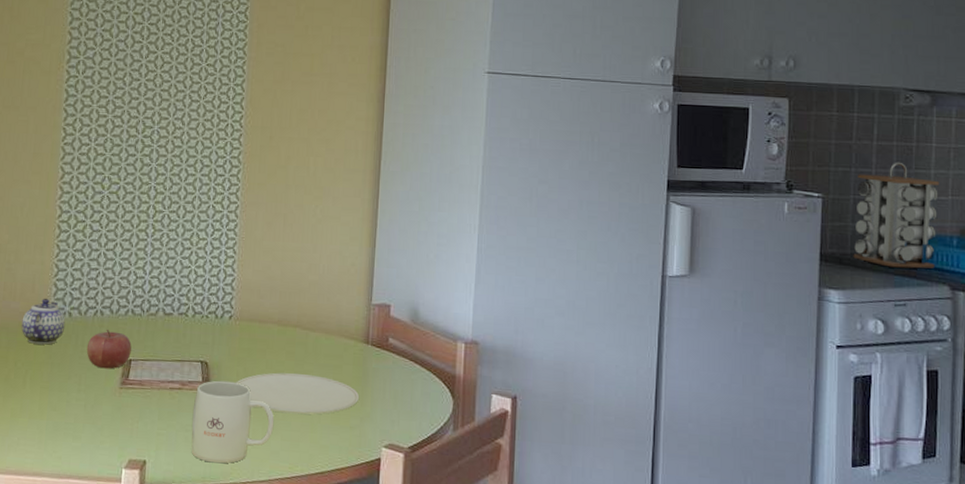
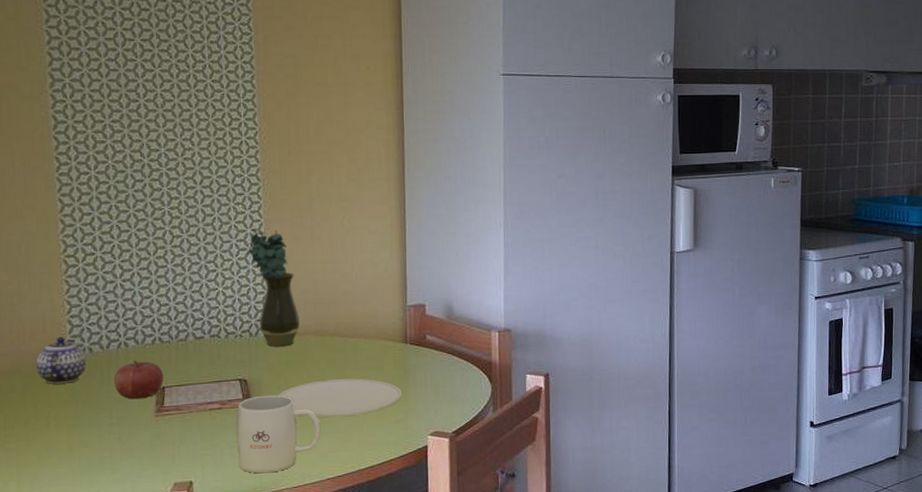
vase: none [221,210,265,332] -> present [247,228,300,346]
spice rack: present [853,162,940,270] -> none [827,135,894,227]

